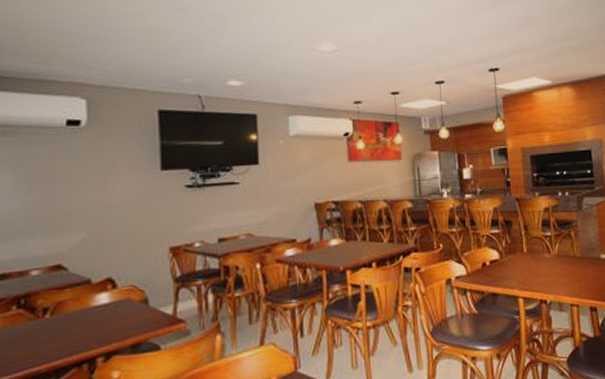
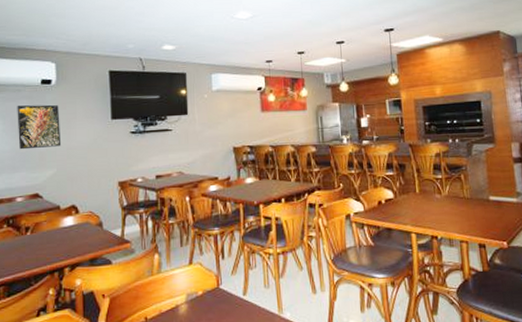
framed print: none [32,151,94,209] -> present [17,104,62,150]

